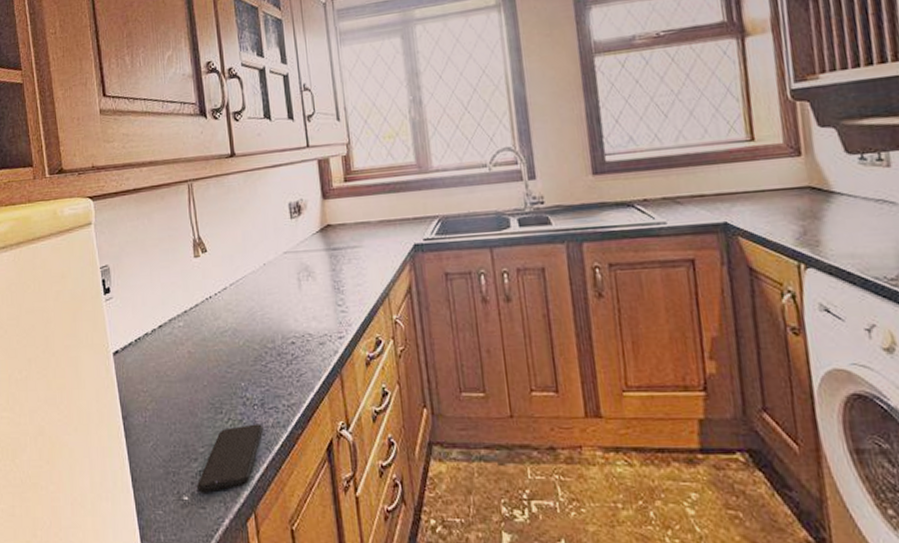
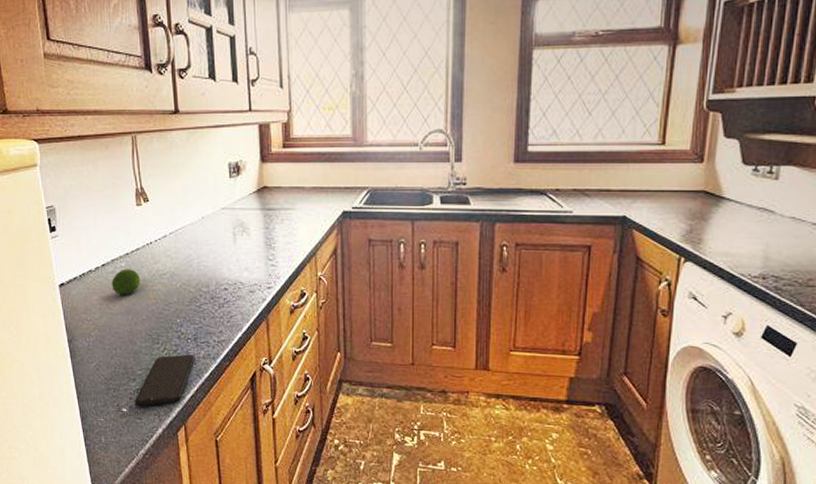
fruit: none [169,328,201,359] -> present [112,269,141,295]

